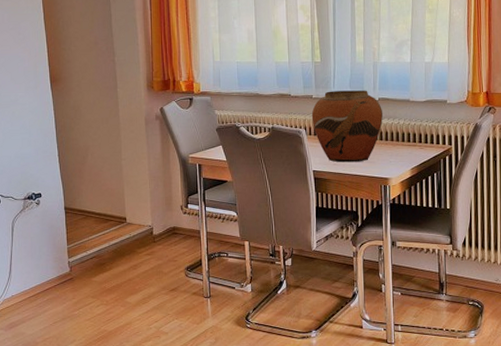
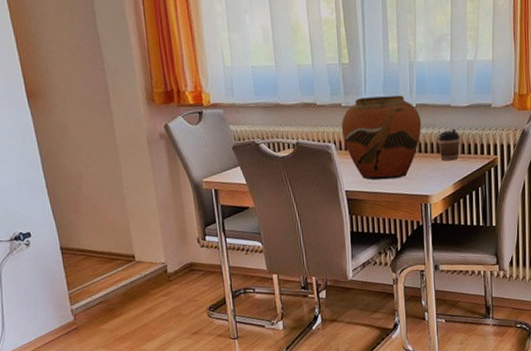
coffee cup: none [396,120,418,149] -> present [437,128,460,161]

